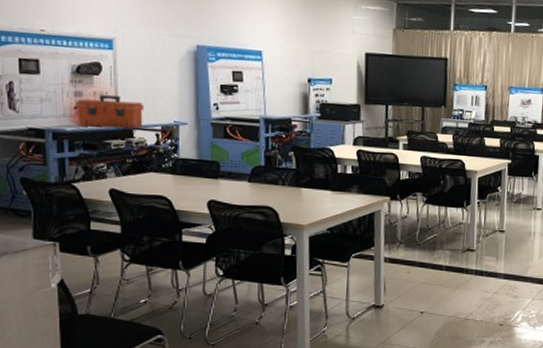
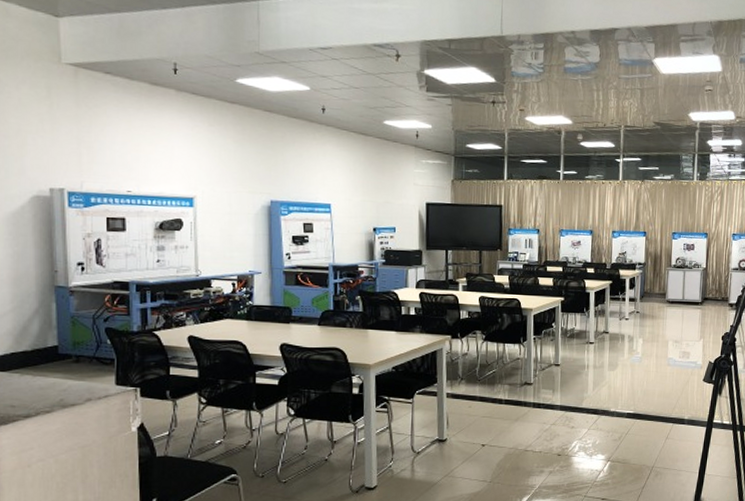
toolbox: present [75,95,145,130] -> none [157,248,222,280]

